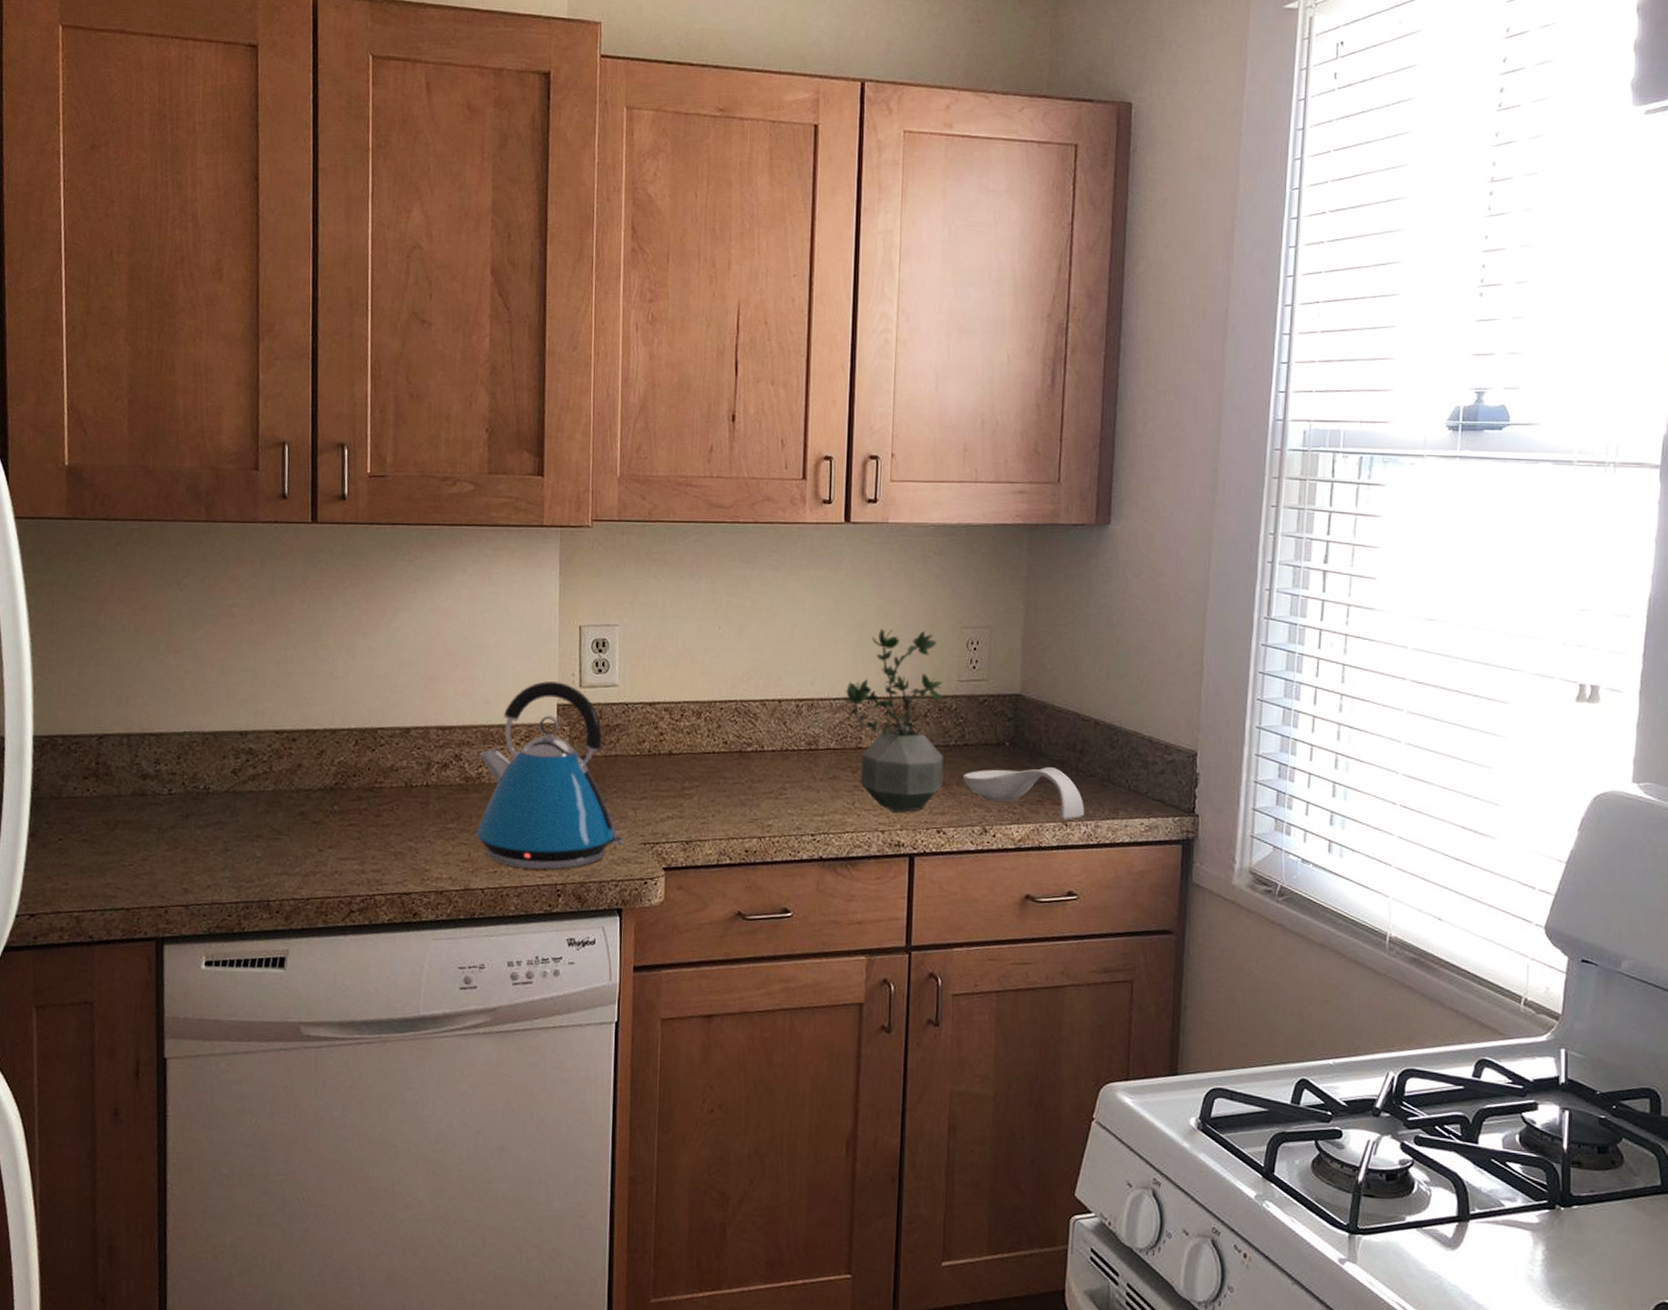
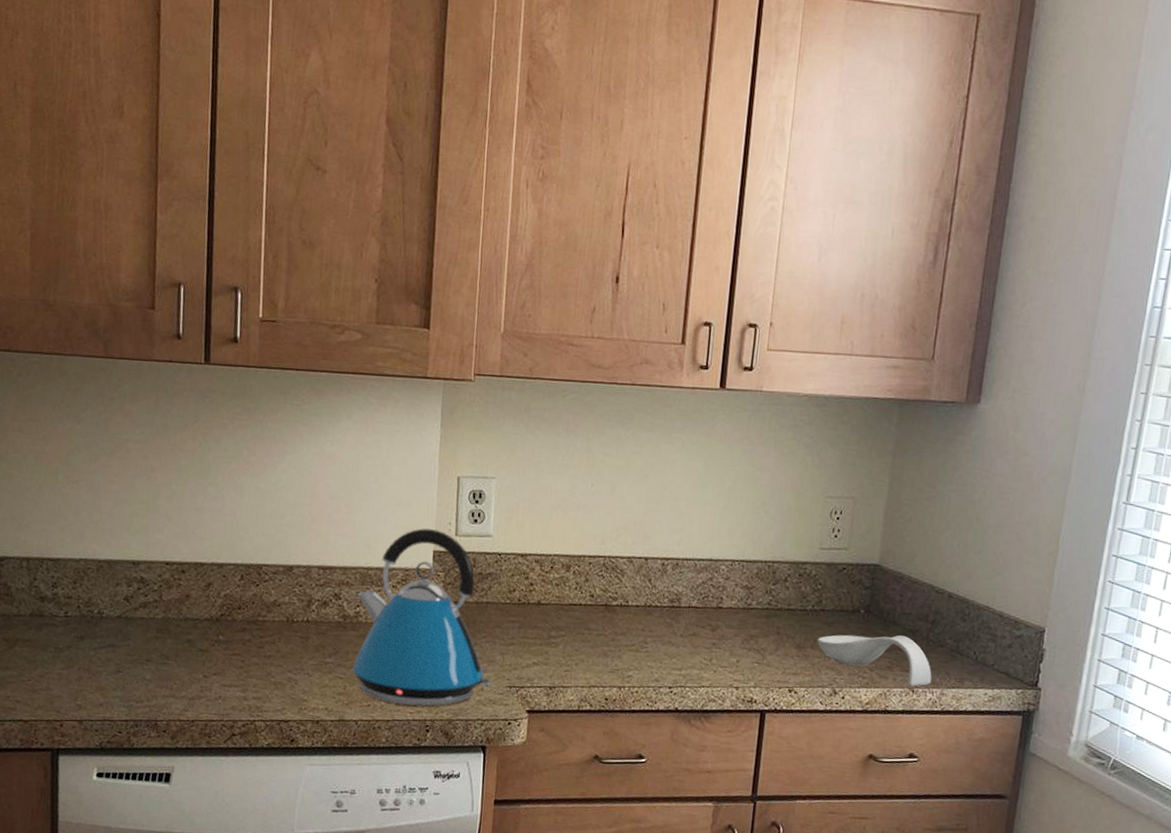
potted plant: present [844,628,944,812] -> none [708,494,805,671]

